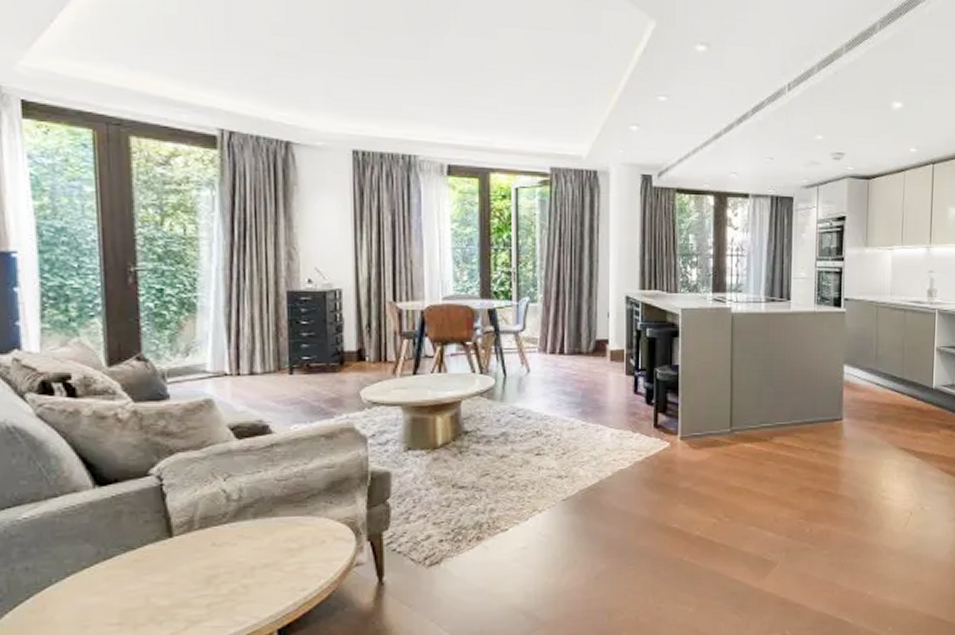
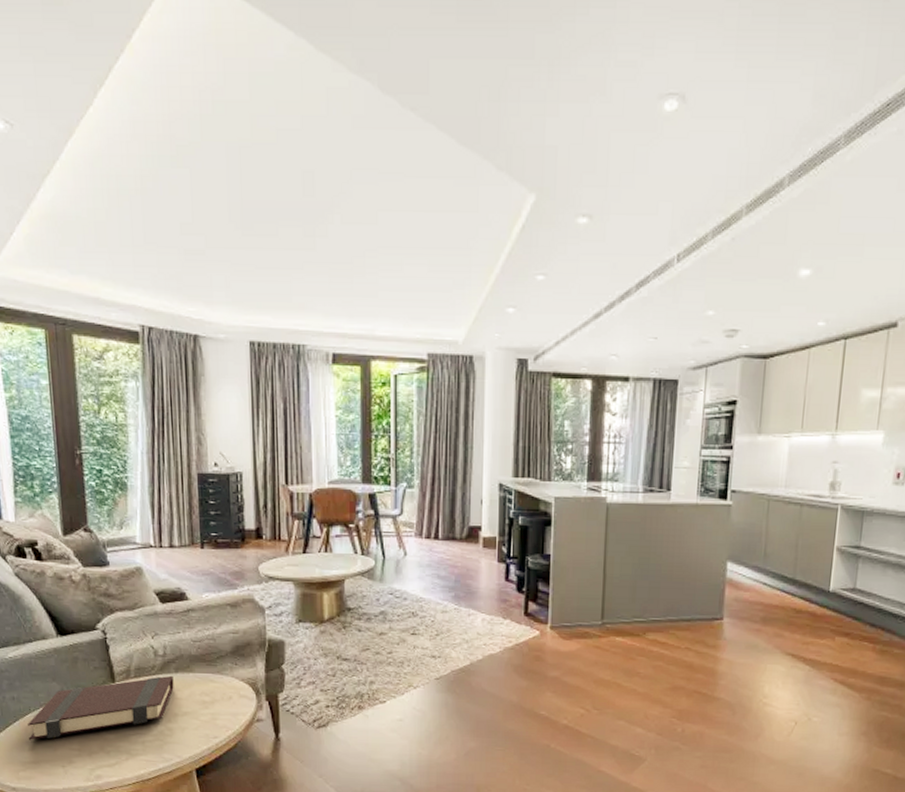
book: none [47,522,251,619] -> present [28,675,174,740]

